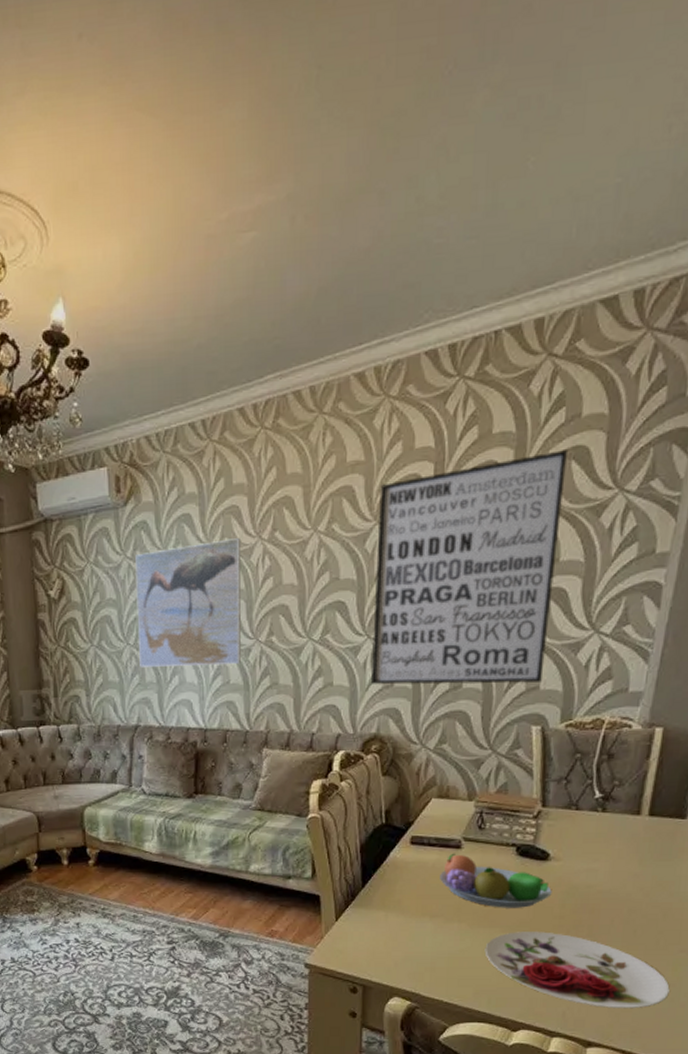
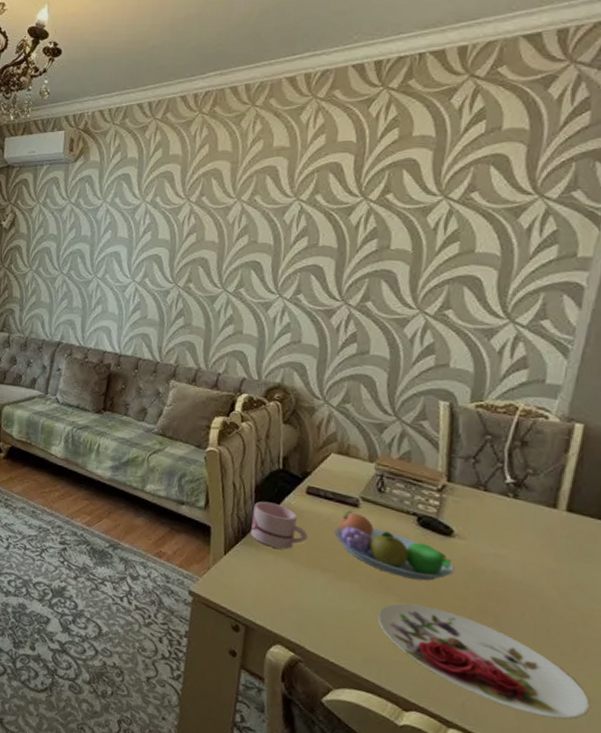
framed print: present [135,538,242,667] -> none [69,198,172,303]
mug: none [360,859,415,904] -> present [251,501,308,550]
wall art: present [371,450,567,685] -> none [279,156,486,361]

